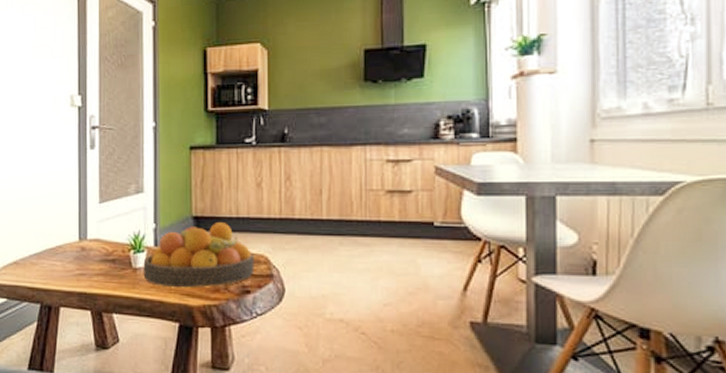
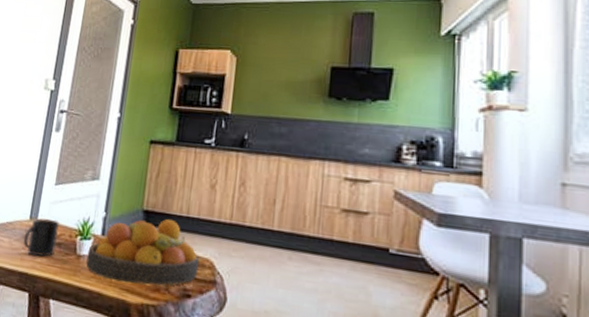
mug: none [76,237,111,275] -> present [23,218,60,257]

